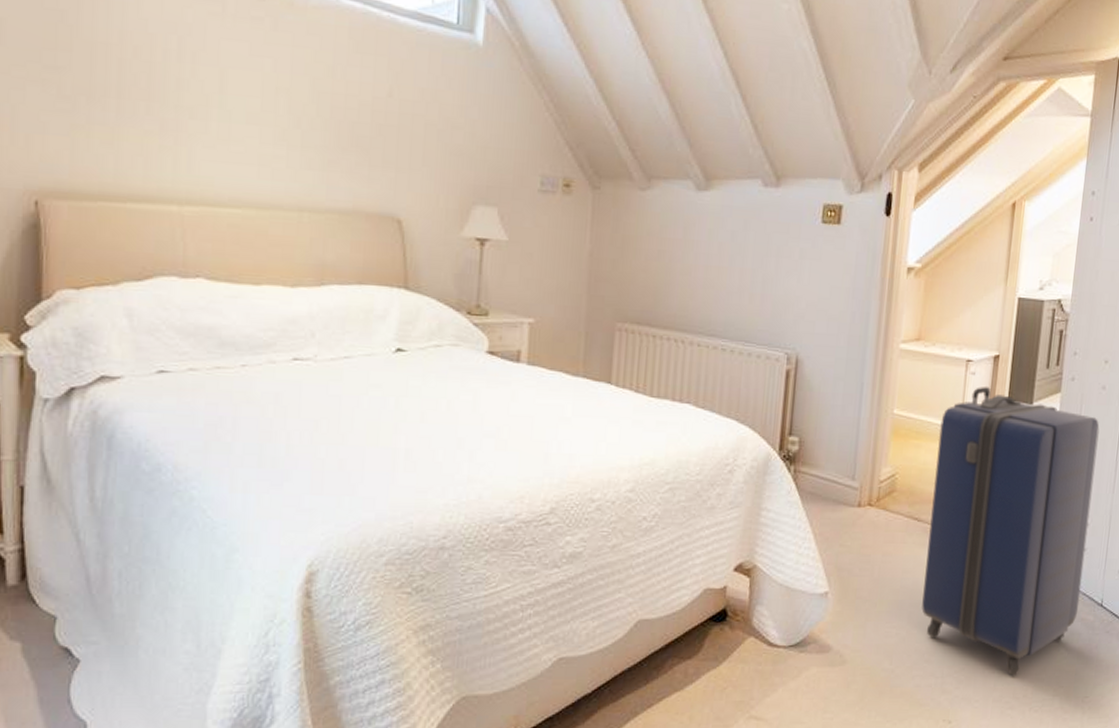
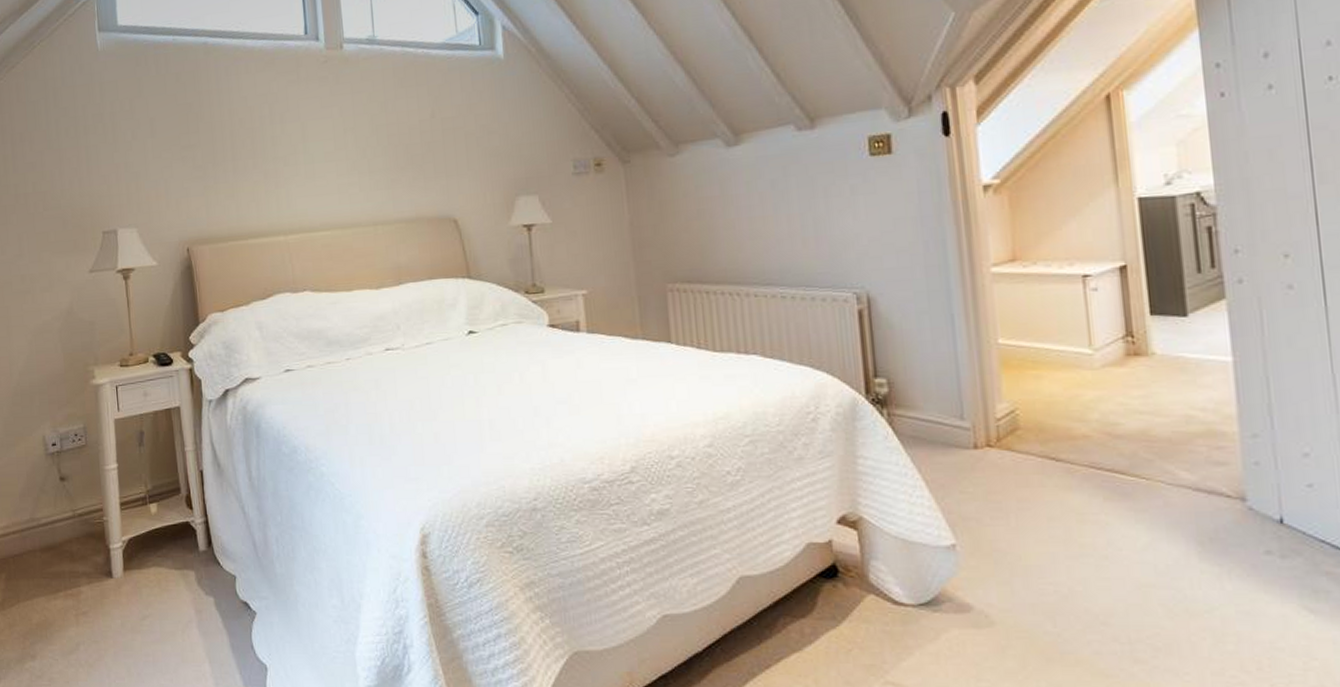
suitcase: present [921,386,1100,676] -> none [1062,301,1318,644]

